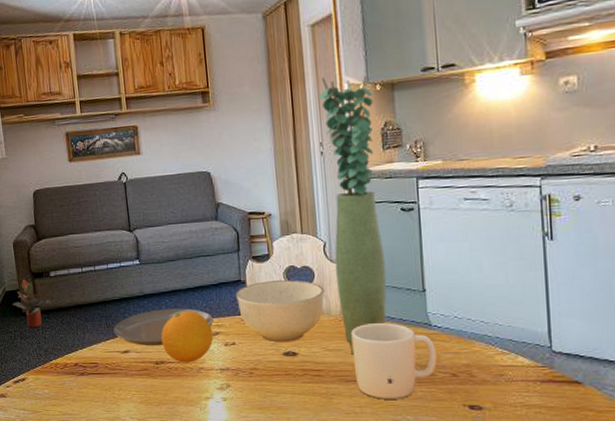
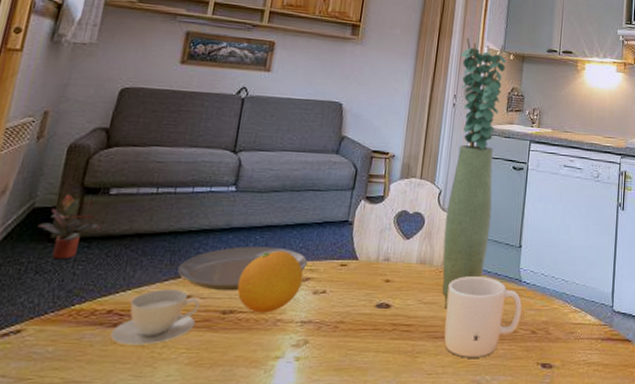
teacup: none [81,346,138,389] -> present [110,289,200,345]
bowl: present [236,280,325,343] -> none [338,224,431,293]

